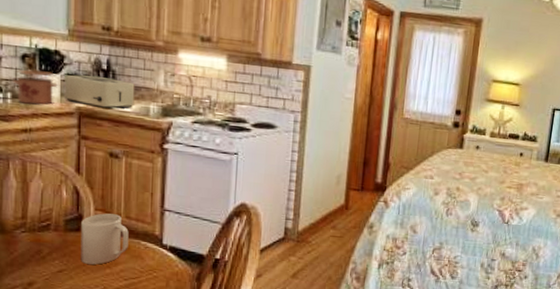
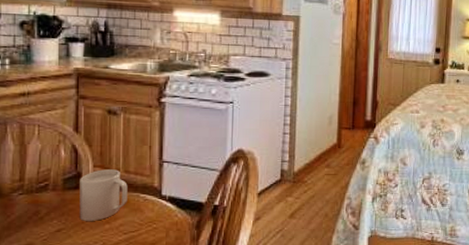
cooking pot: present [13,69,58,105] -> none [11,35,56,69]
toaster: present [64,74,135,109] -> none [63,37,132,69]

